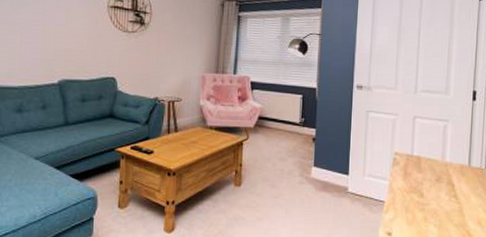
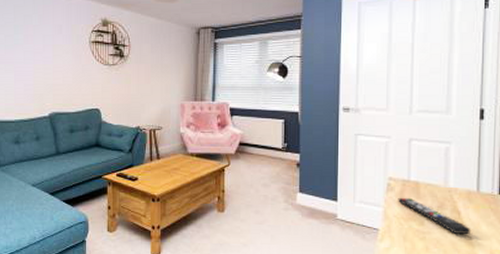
remote control: none [402,171,463,205] -> present [398,197,472,234]

